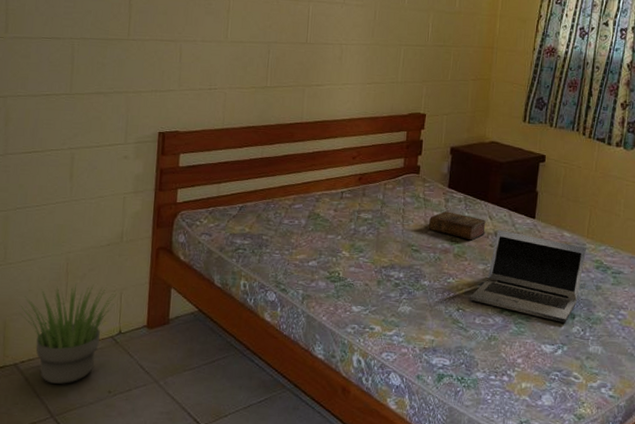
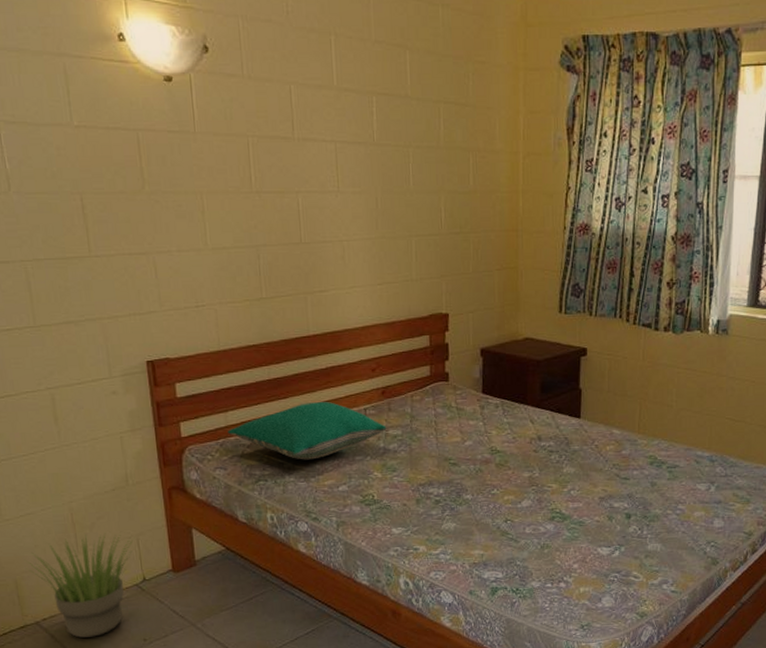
pillow: none [218,181,359,234] -> present [228,402,387,460]
book: present [428,211,486,241] -> none [464,419,528,448]
laptop: present [470,229,586,323] -> none [517,433,638,523]

